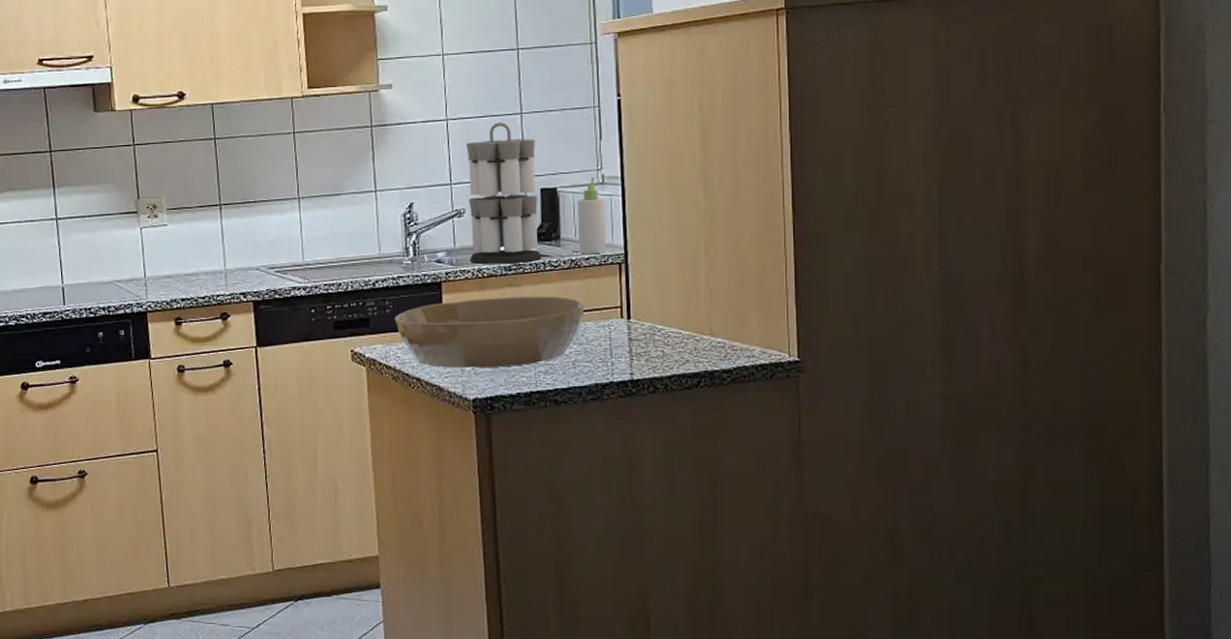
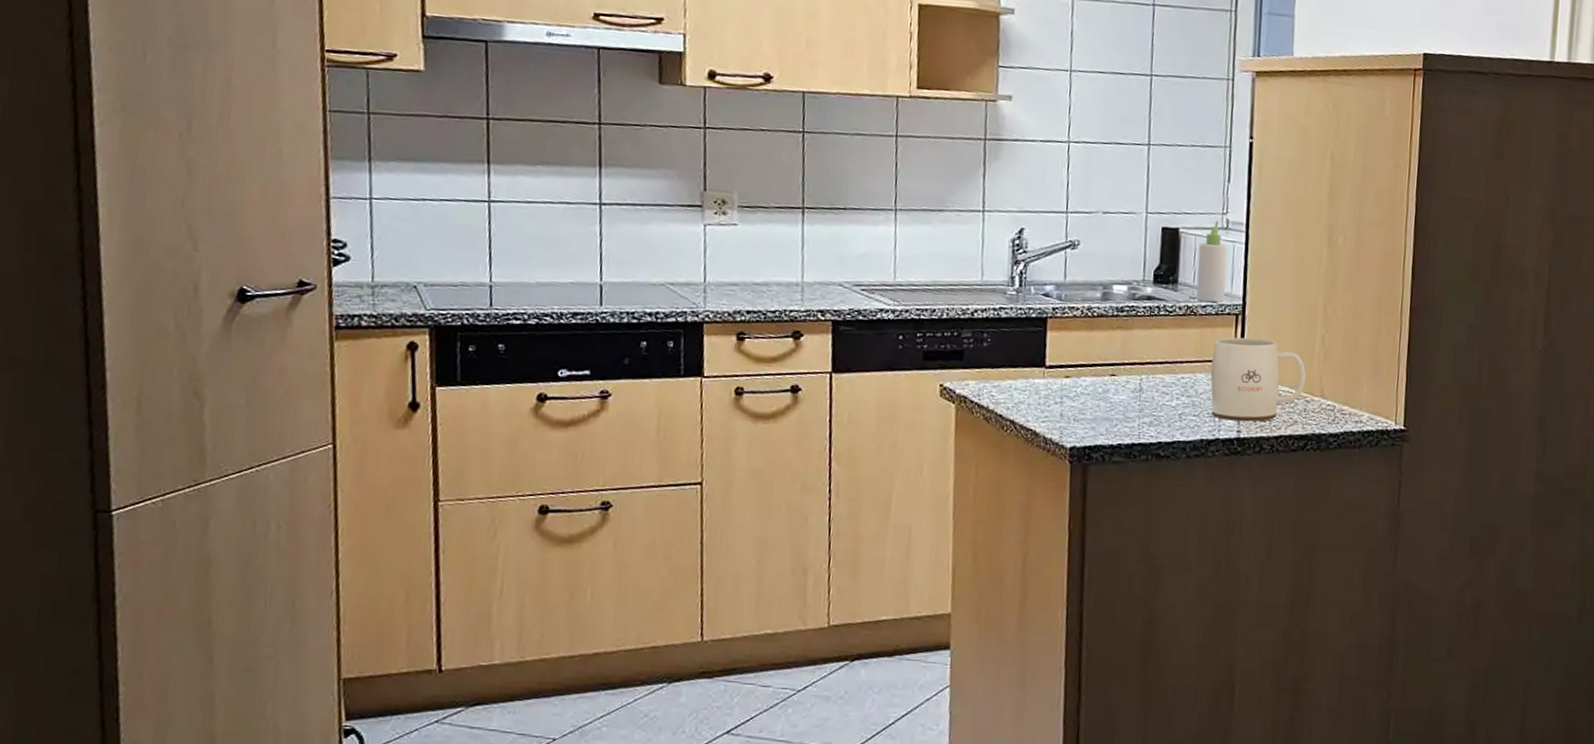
bowl: present [395,296,584,368] -> none [992,339,1196,415]
spice rack: present [467,123,541,264] -> none [1080,151,1161,305]
mug: none [599,284,694,364] -> present [1210,337,1307,422]

